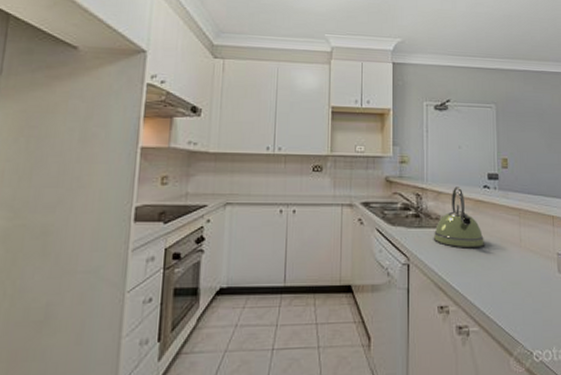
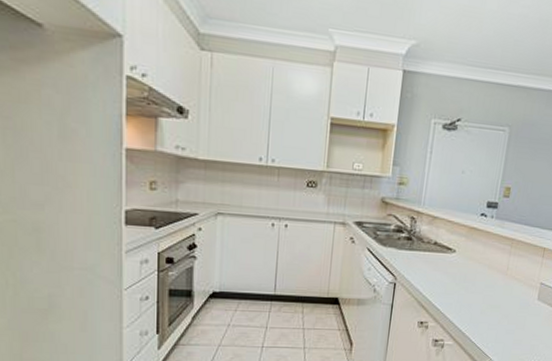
kettle: present [433,187,485,248] -> none [422,212,473,273]

